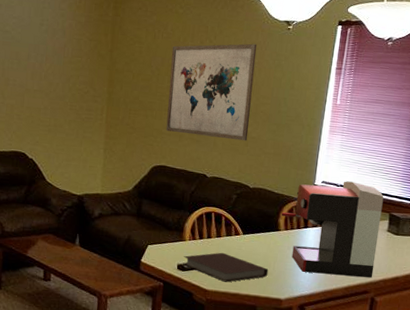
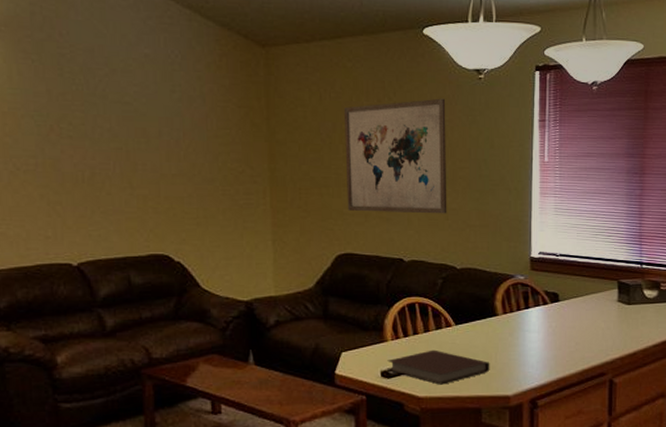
coffee maker: present [281,181,384,278] -> none [496,249,609,360]

